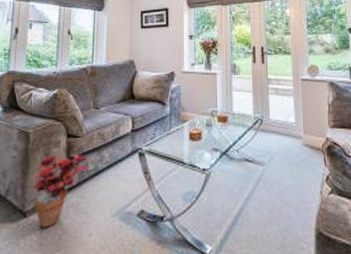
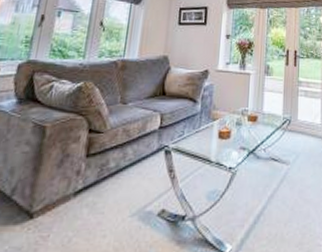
potted plant: present [33,153,89,228] -> none [43,149,110,230]

